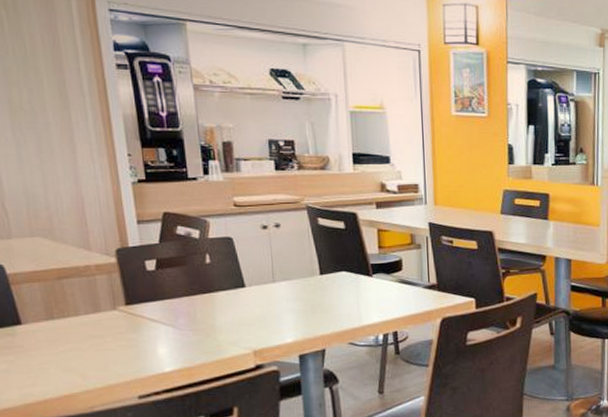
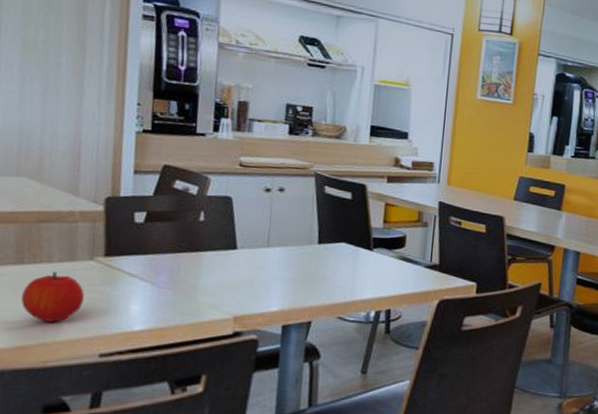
fruit: none [58,324,115,371] -> present [20,271,84,322]

